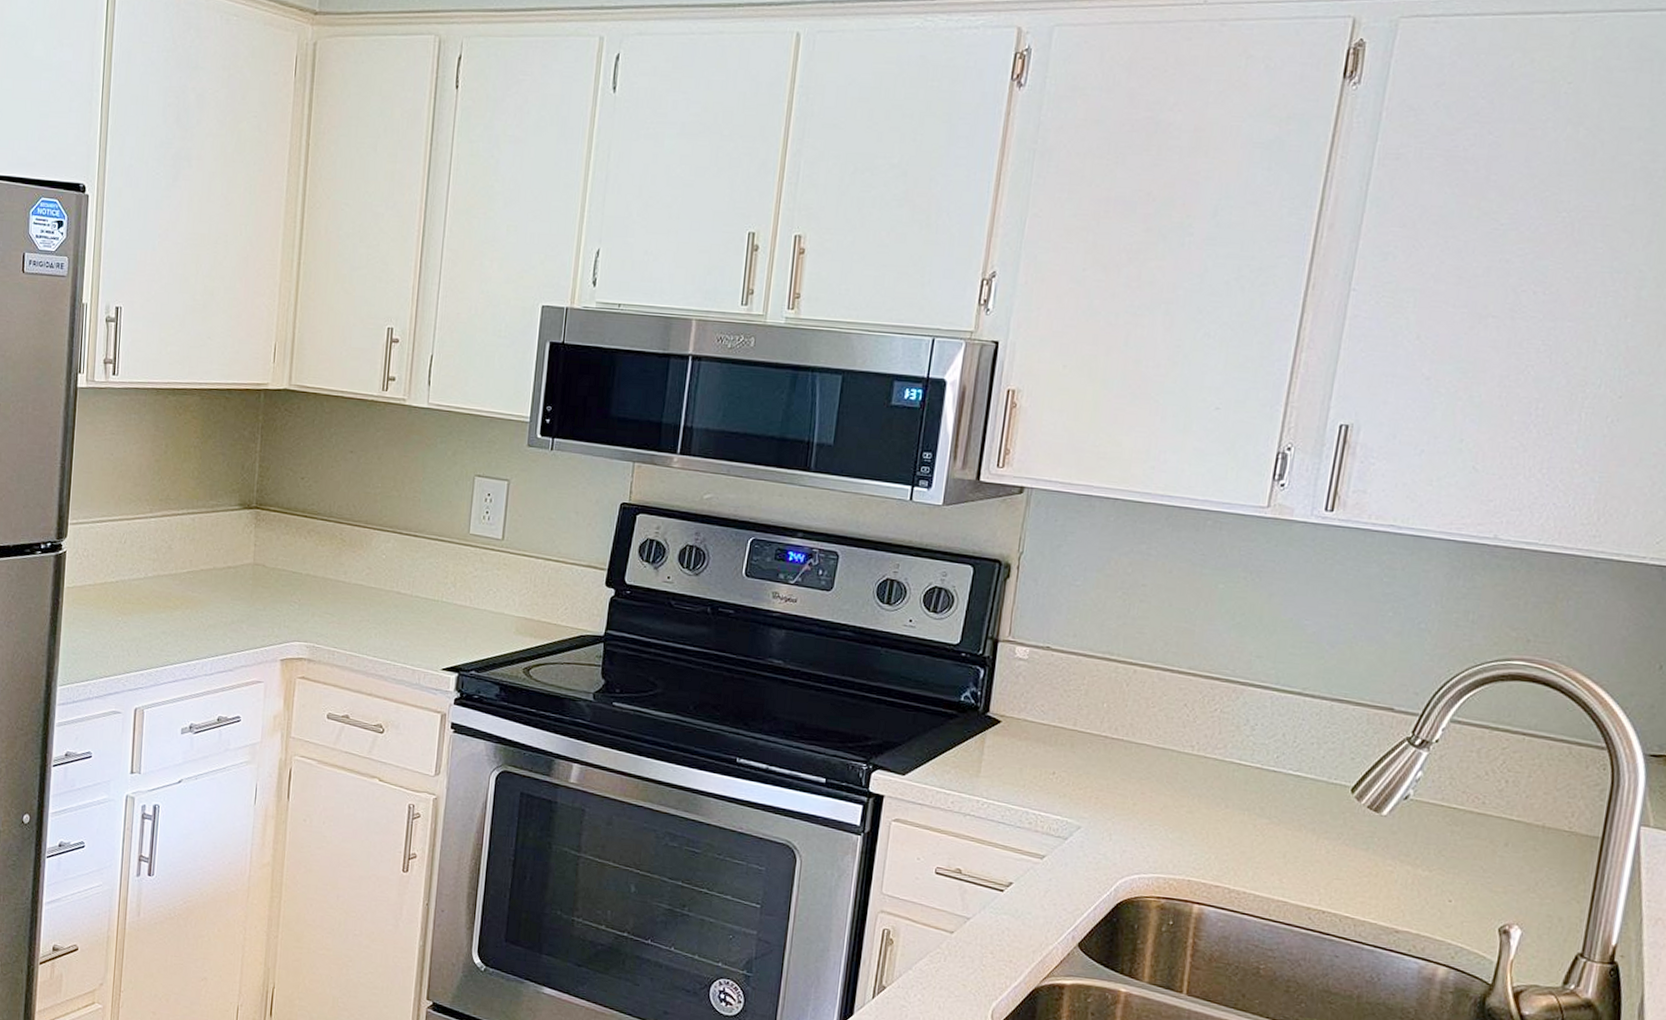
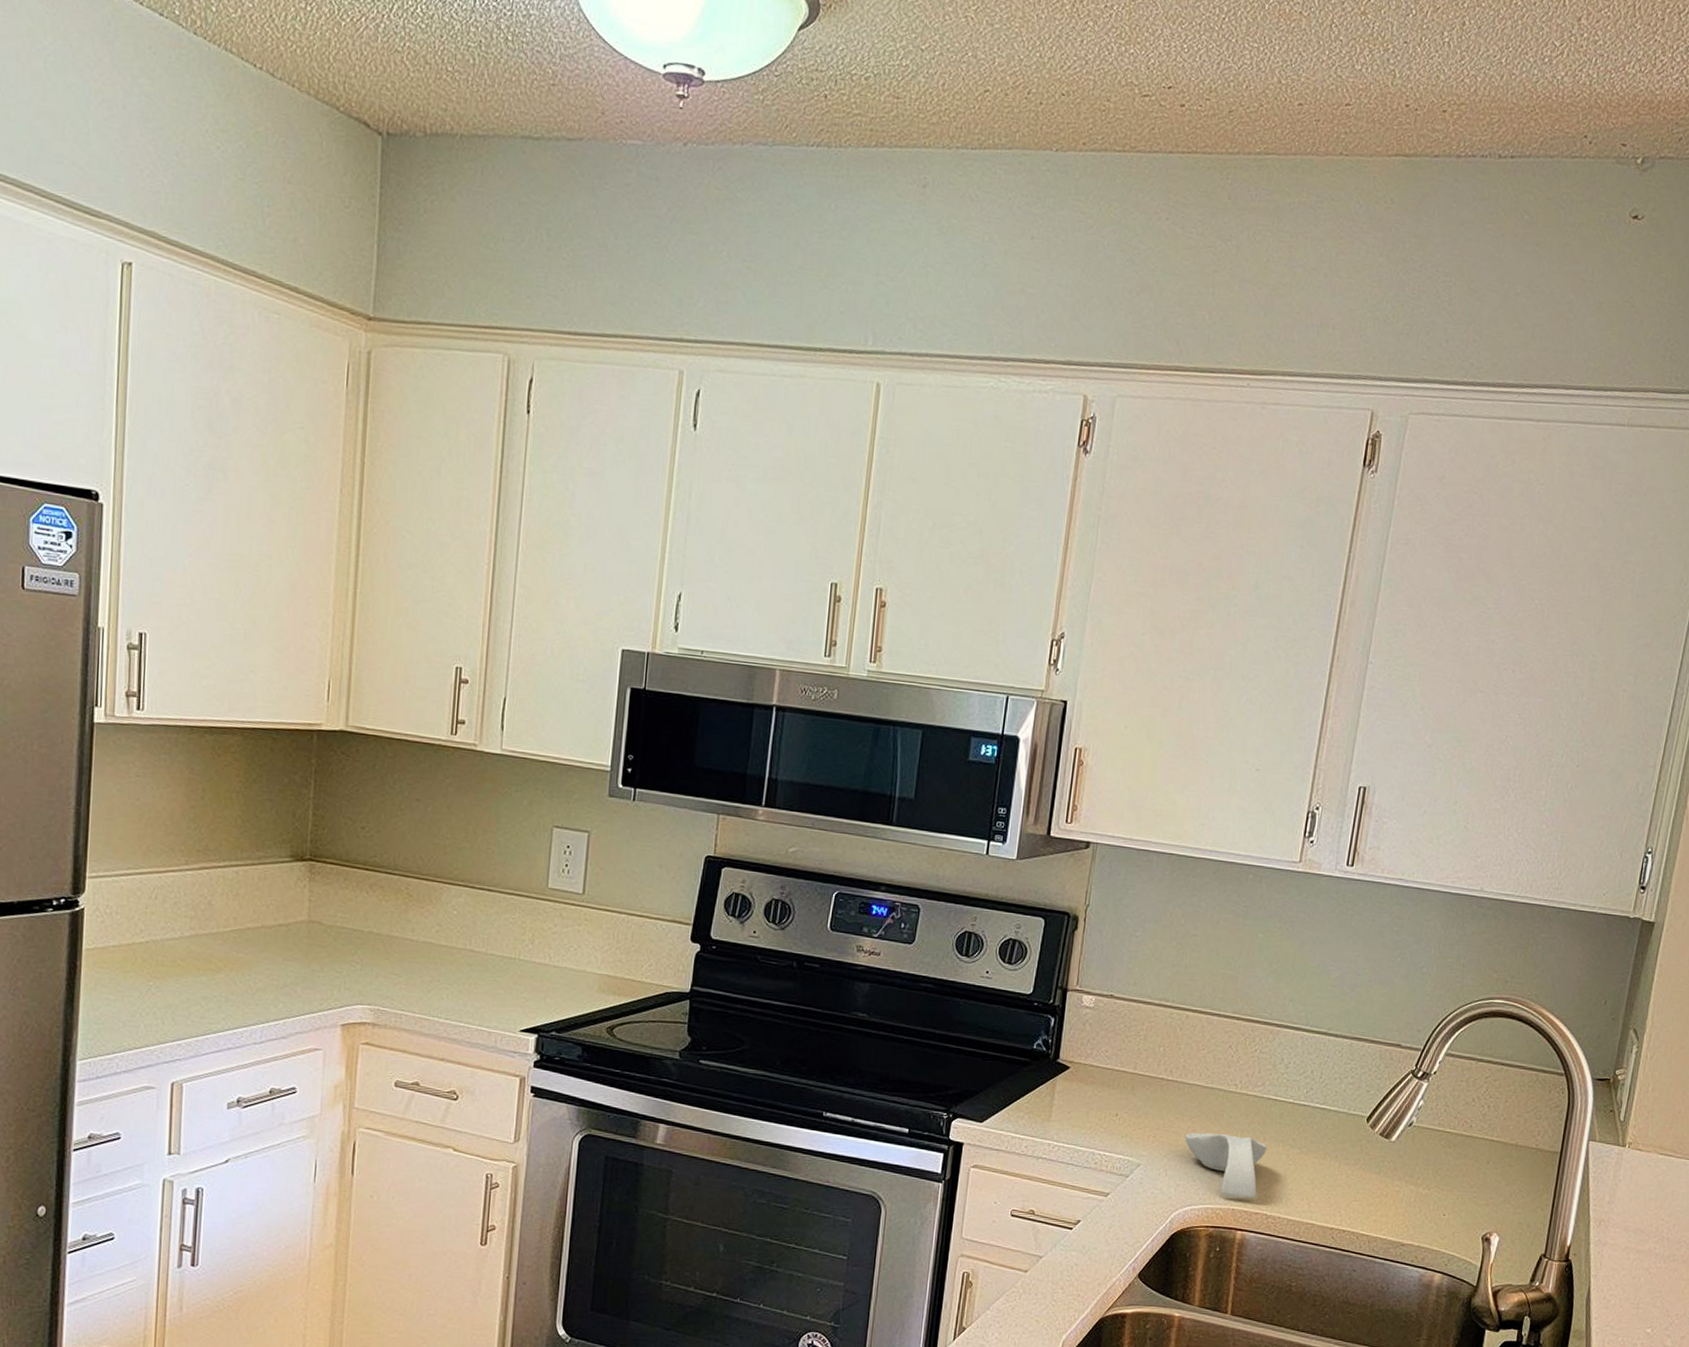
spoon rest: none [1132,795,1230,870] -> present [1185,1132,1268,1199]

